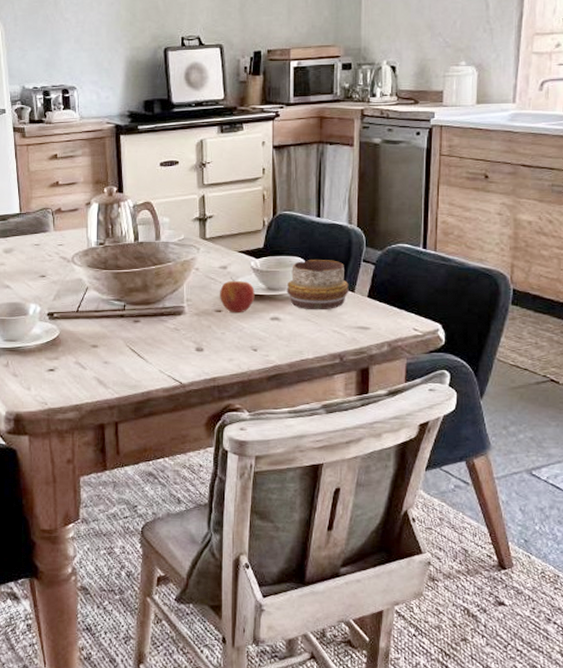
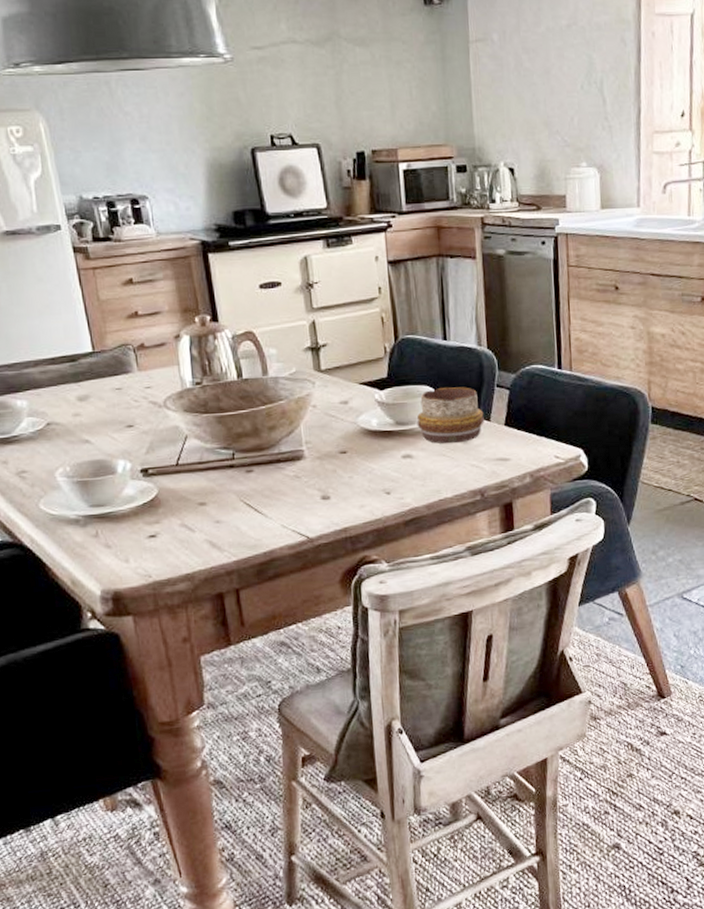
apple: present [220,276,255,313] -> none [342,412,383,454]

